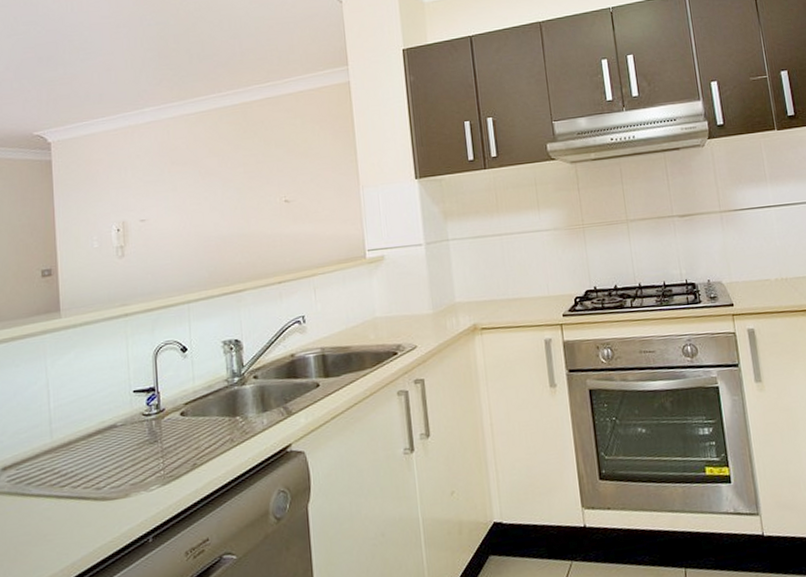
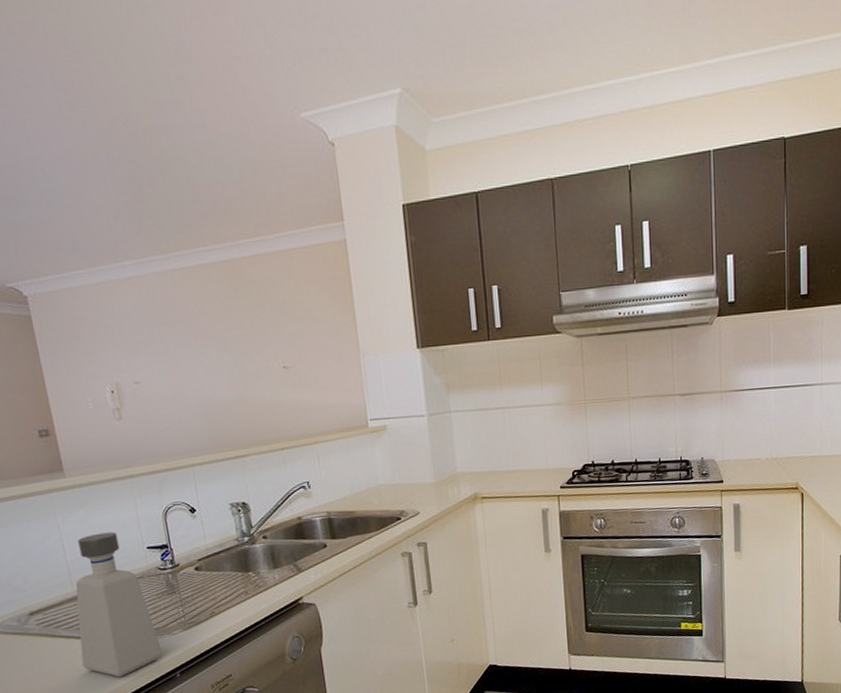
soap dispenser: none [49,374,137,544] -> present [75,531,163,677]

